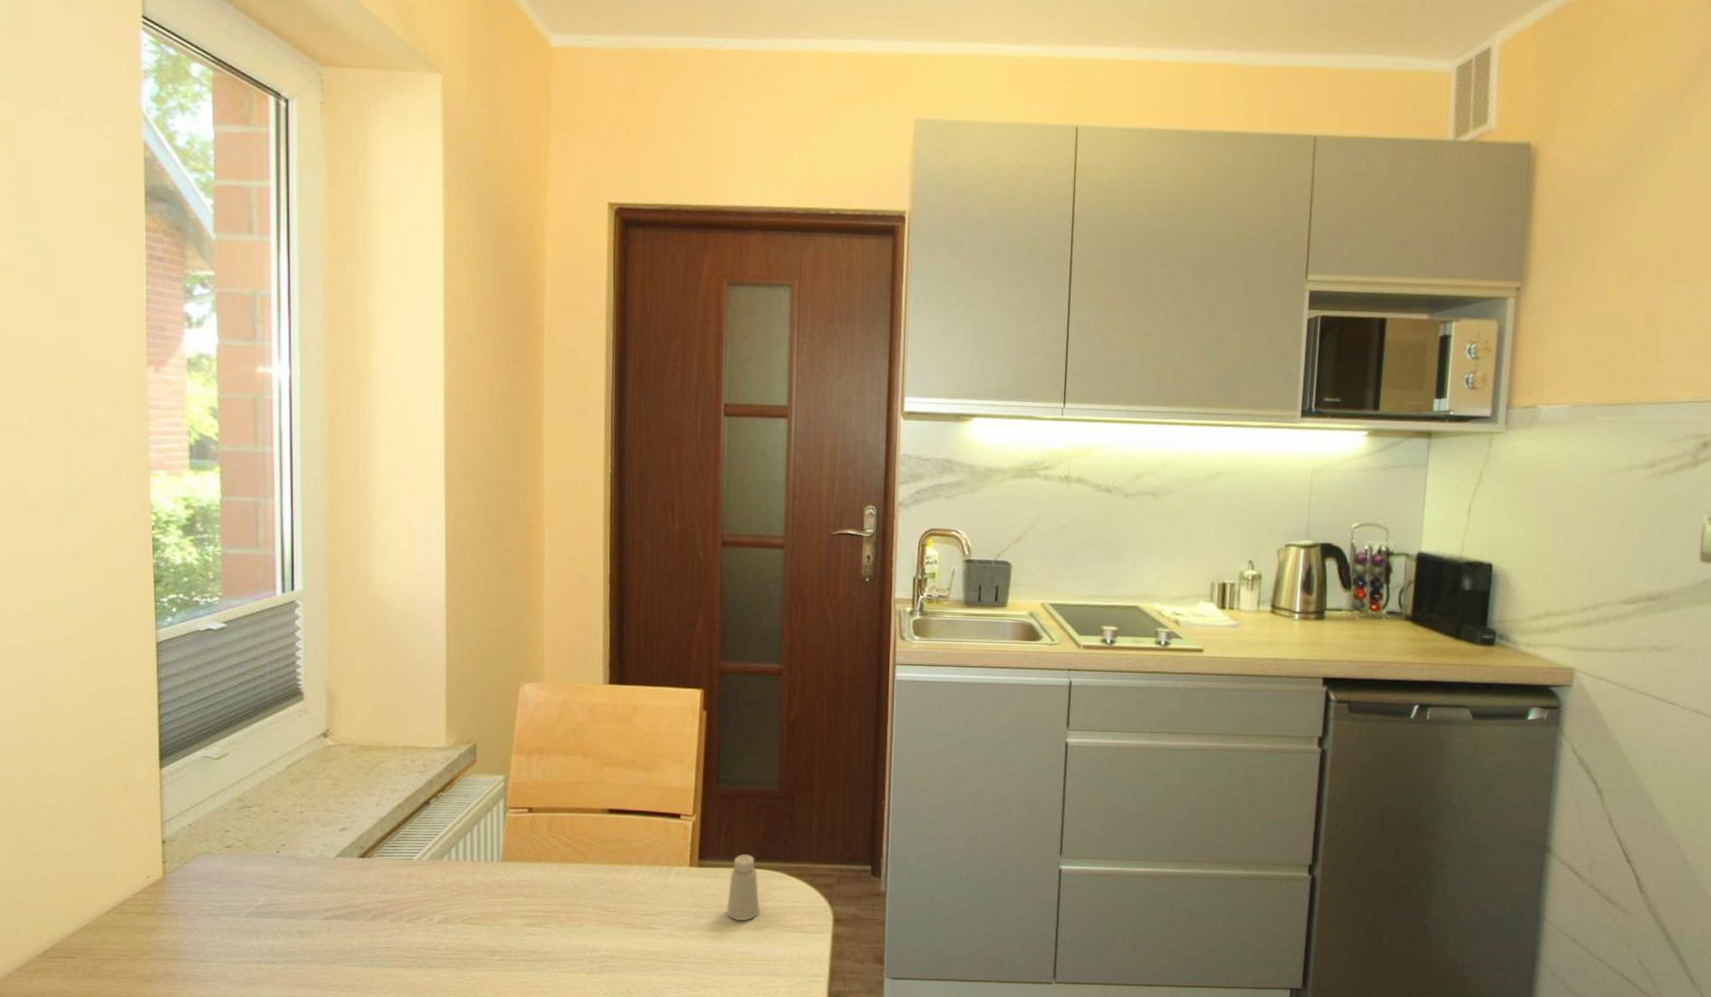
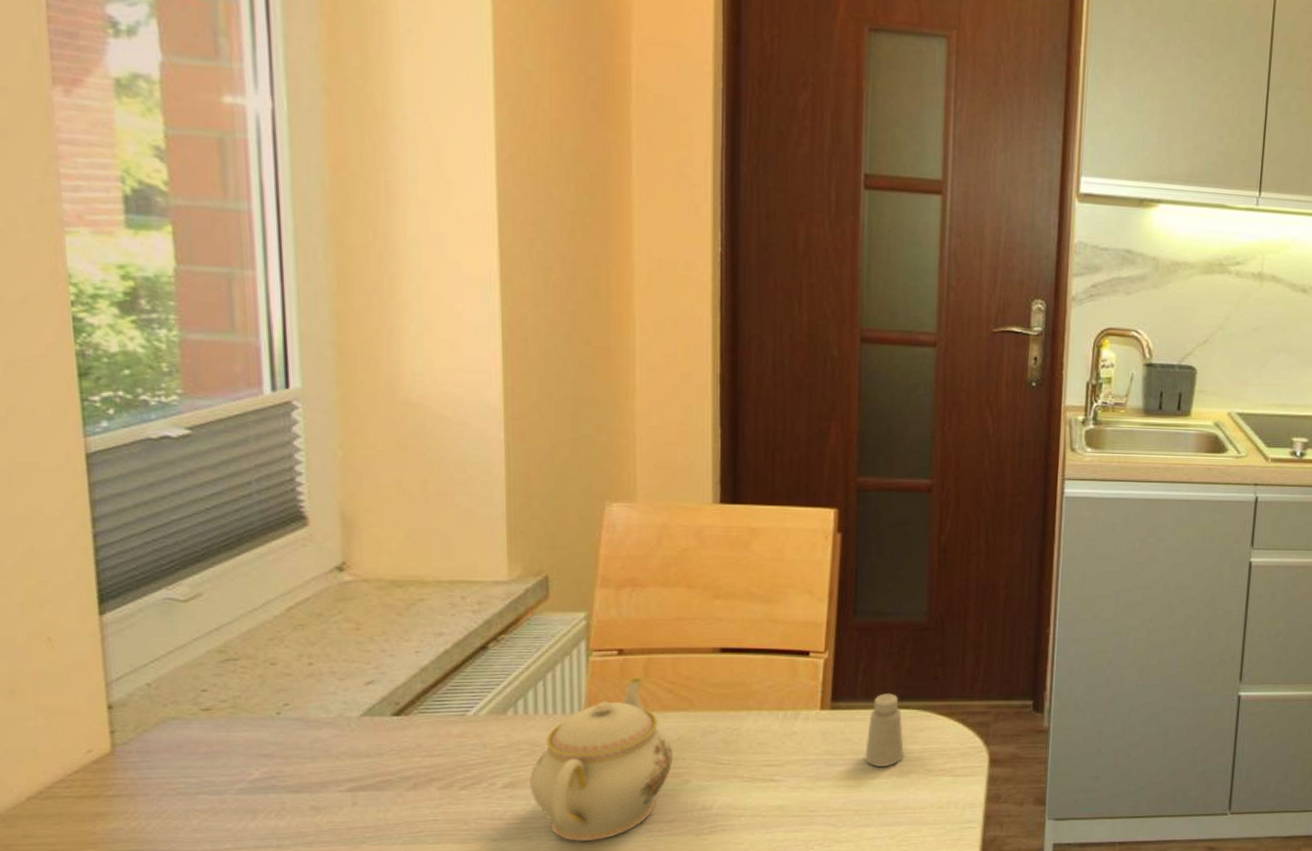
teapot: none [459,832,571,973] -> present [530,677,674,841]

